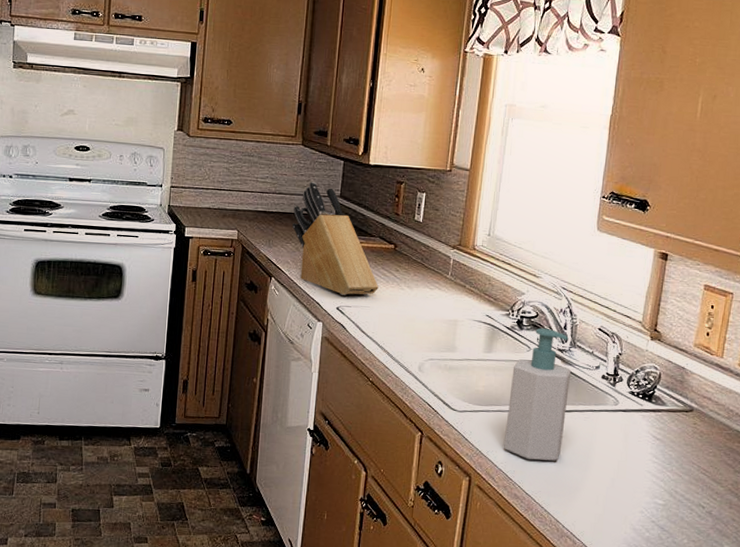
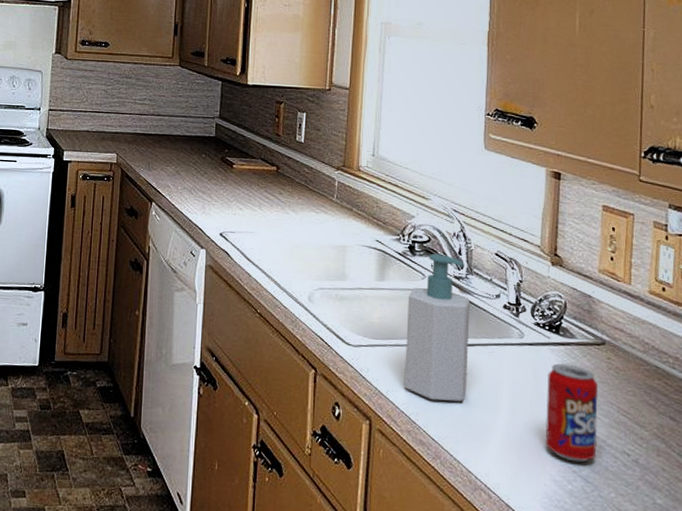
knife block: present [292,182,379,296] -> none [172,103,262,221]
beverage can: none [629,427,682,514] -> present [545,362,599,463]

